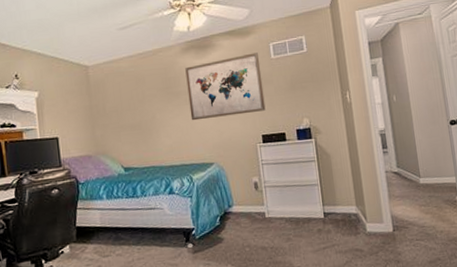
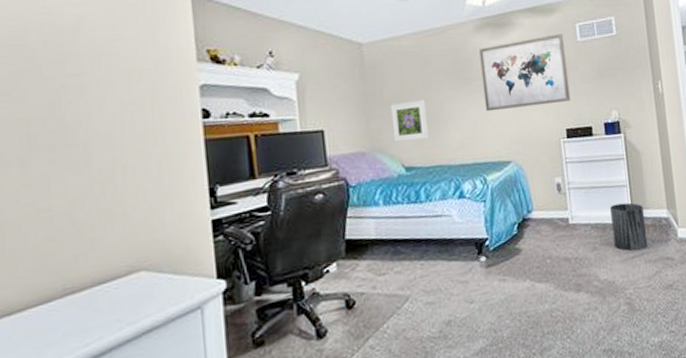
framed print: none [111,111,143,147] -> present [390,100,429,142]
trash can: none [303,199,339,243] -> present [610,202,648,252]

